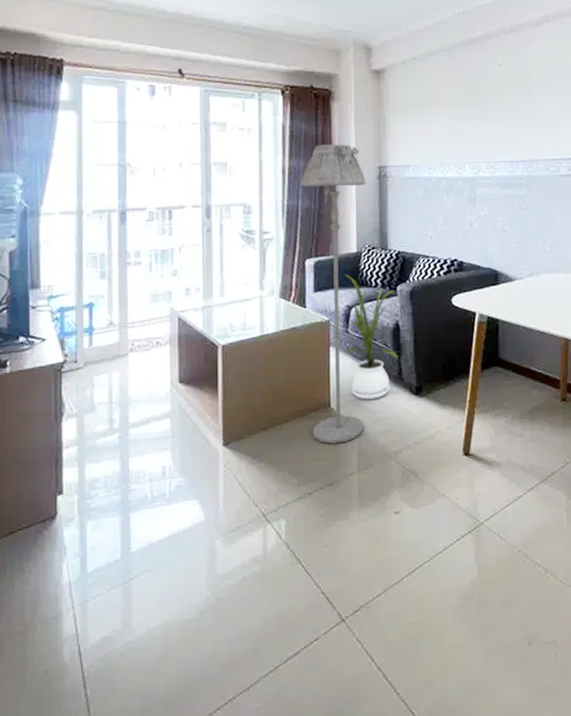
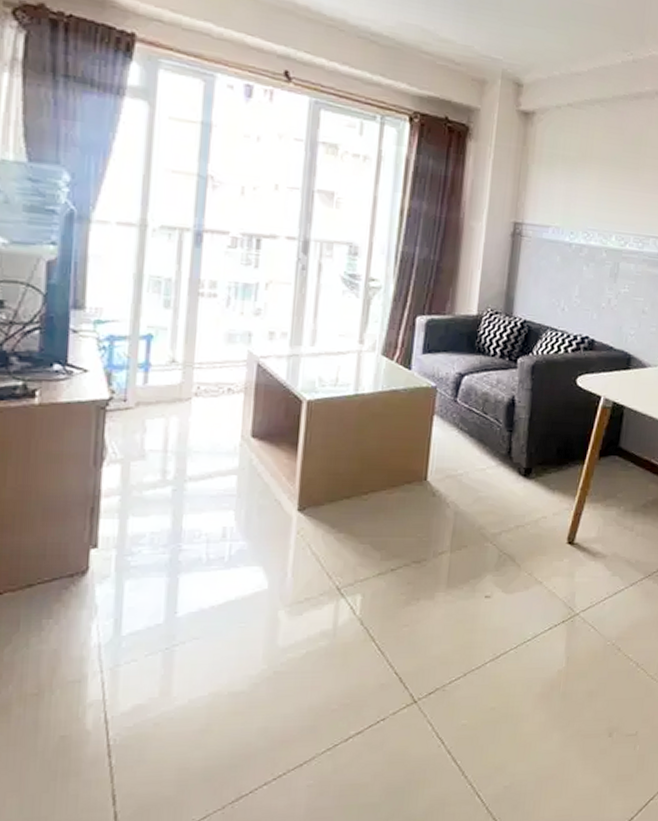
floor lamp: present [300,144,366,444] -> none [403,187,498,520]
house plant: present [343,274,398,400] -> none [448,338,516,477]

